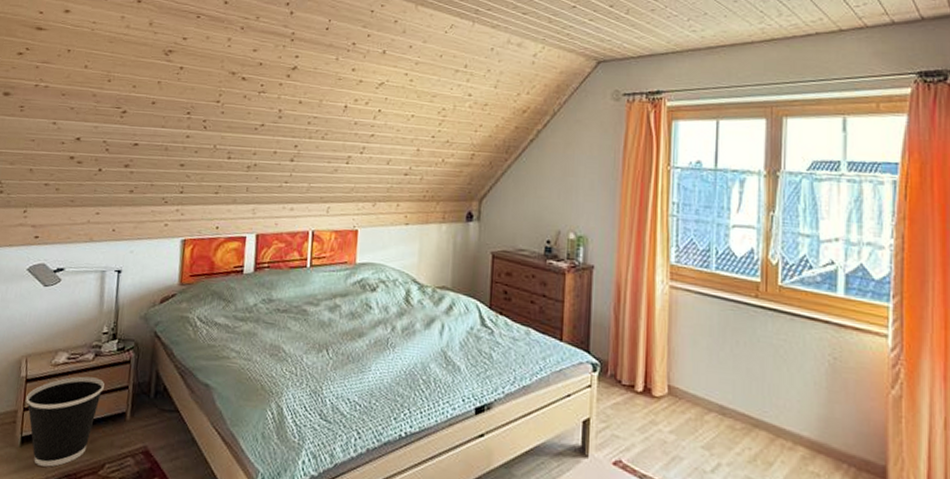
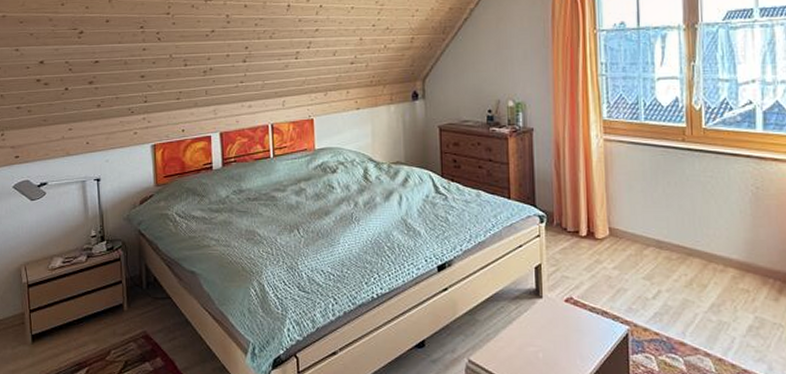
wastebasket: present [26,376,105,467] -> none [31,276,100,359]

